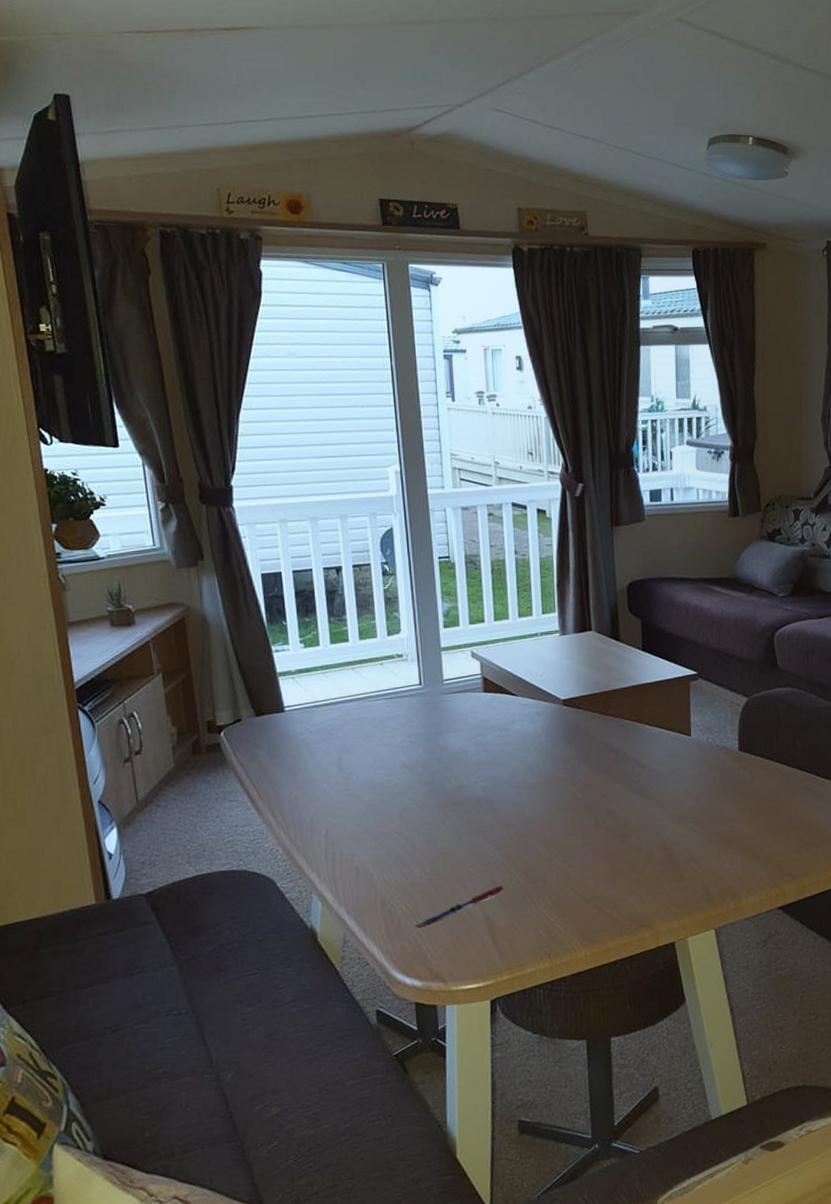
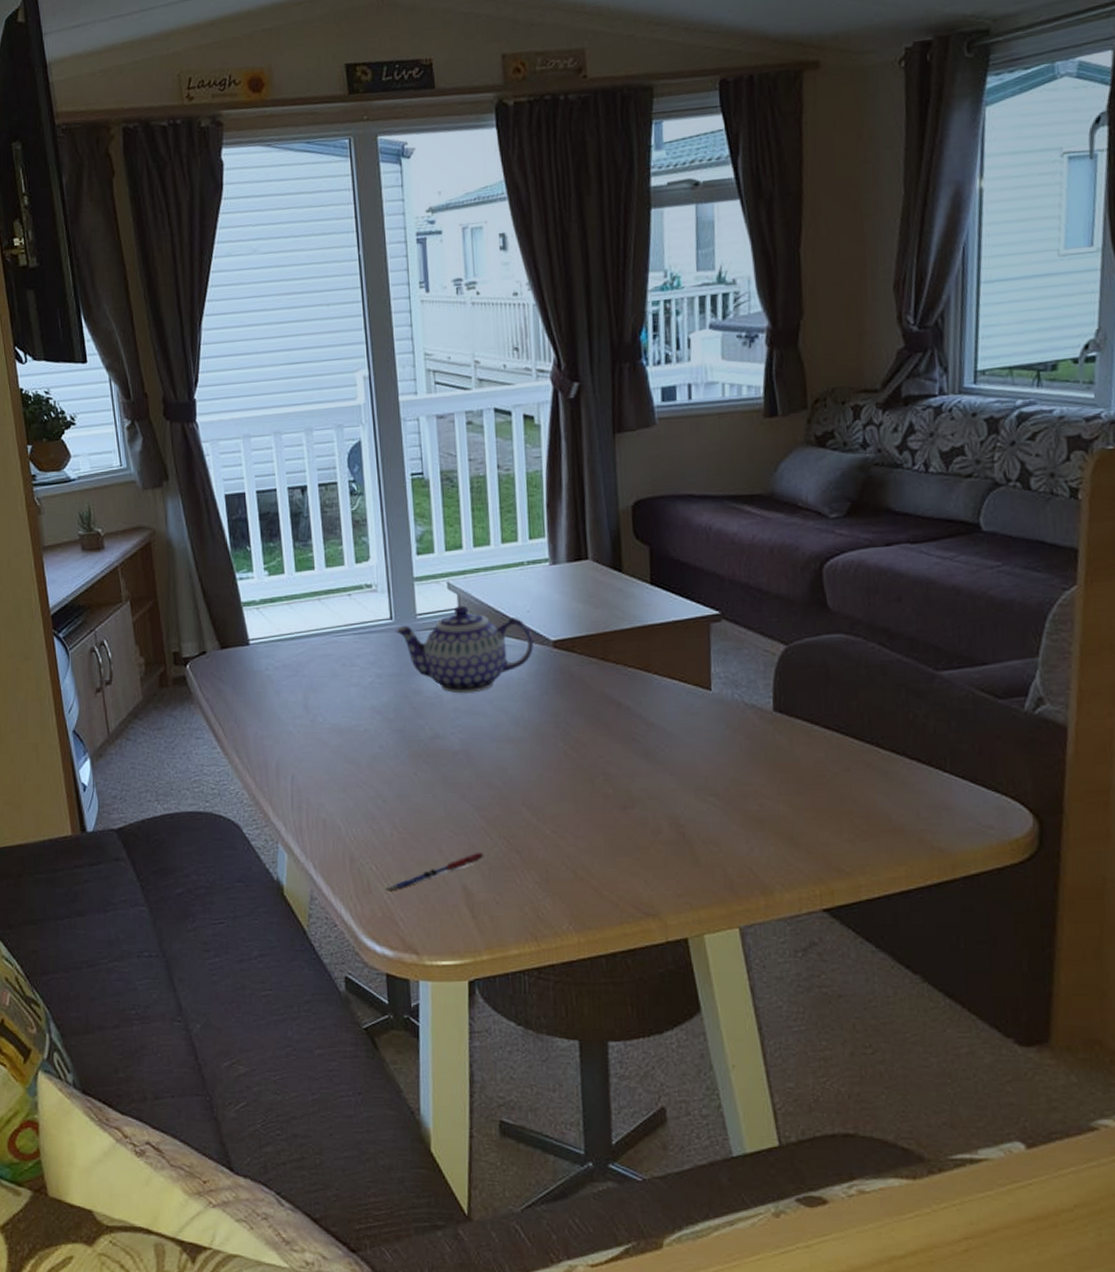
teapot: none [423,671,546,748] -> present [394,605,534,694]

